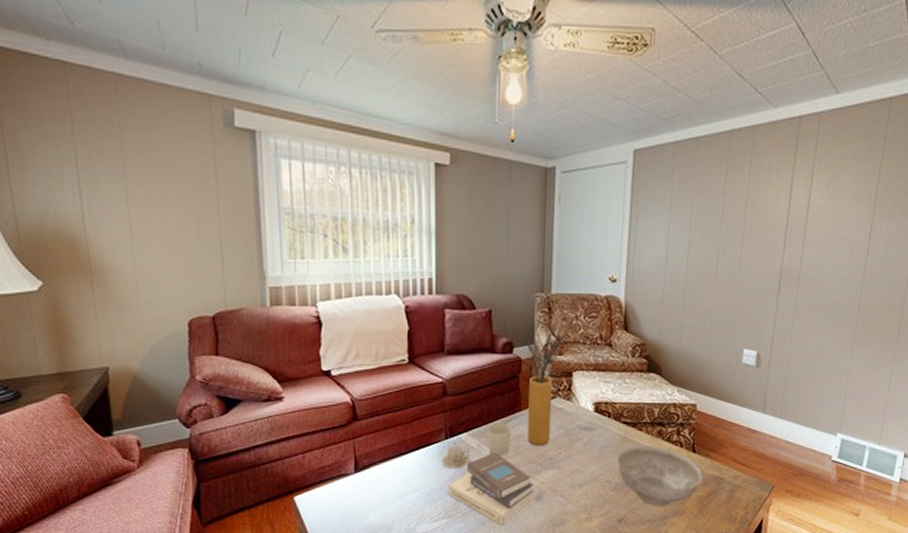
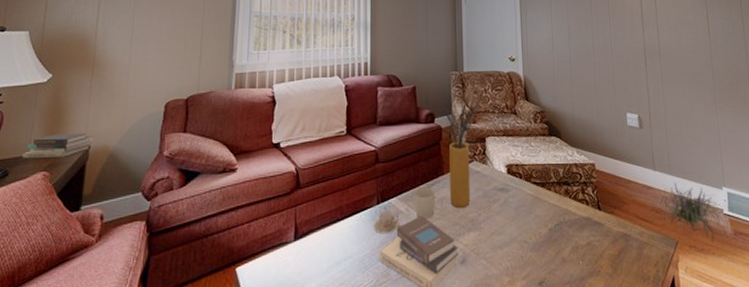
books: none [31,352,111,379] -> present [22,133,94,158]
decorative bowl: present [617,445,703,506] -> none [532,204,611,266]
plant: none [754,427,832,488] -> present [653,183,726,243]

